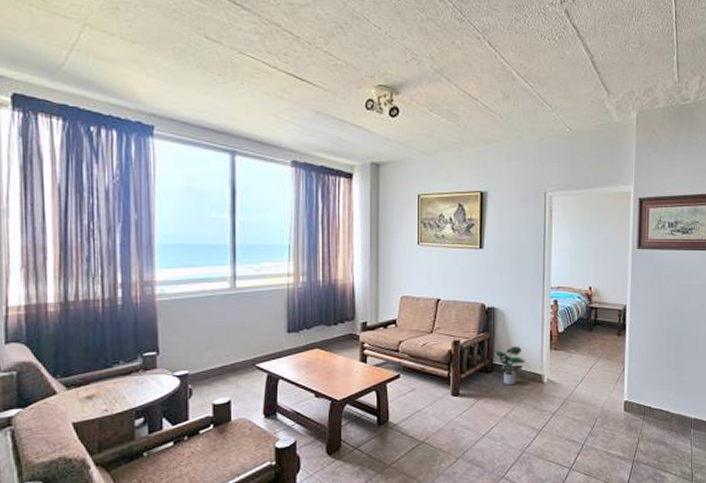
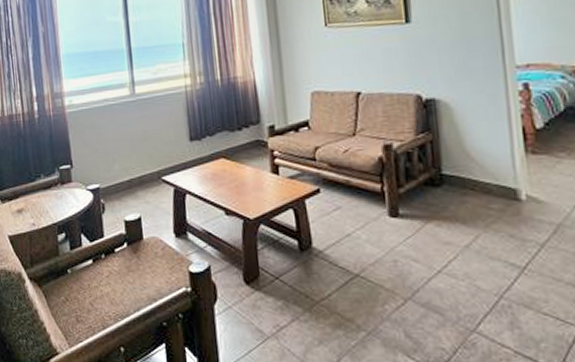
potted plant: present [494,346,525,386] -> none [441,150,489,204]

